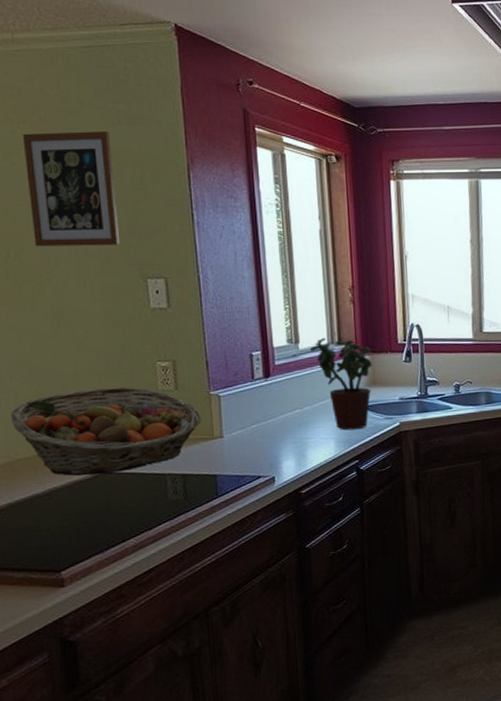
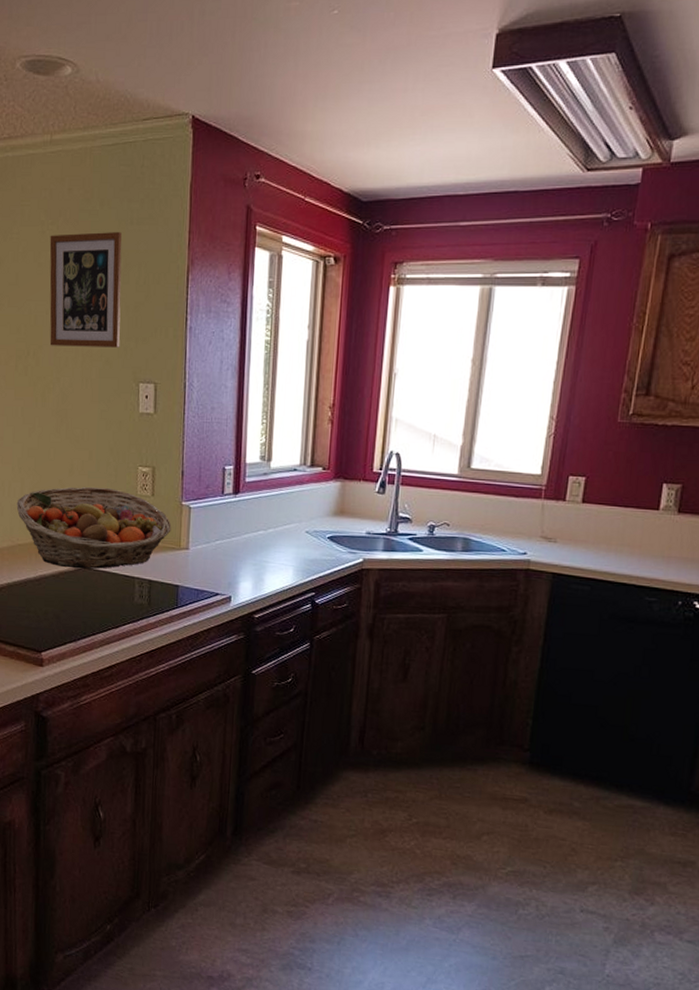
potted plant: present [309,337,373,431] -> none [281,457,345,560]

